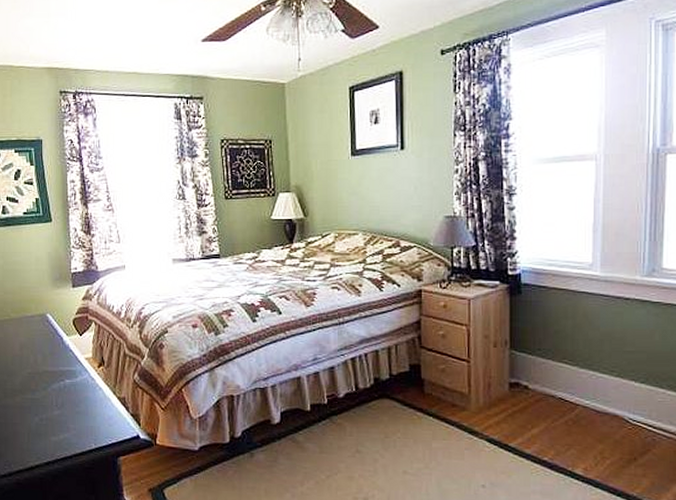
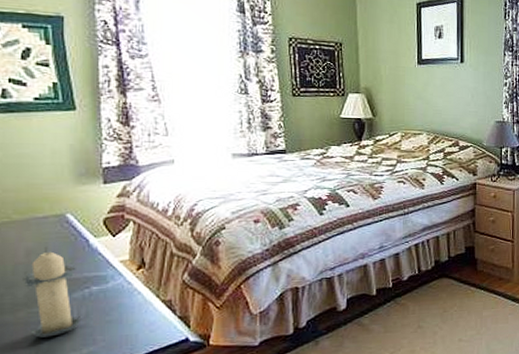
candle: none [18,342,58,421] -> present [23,247,80,338]

